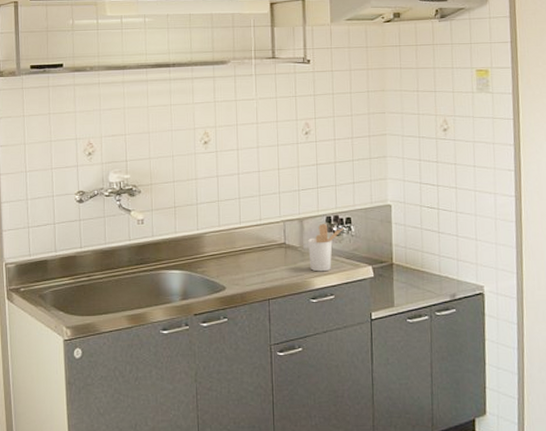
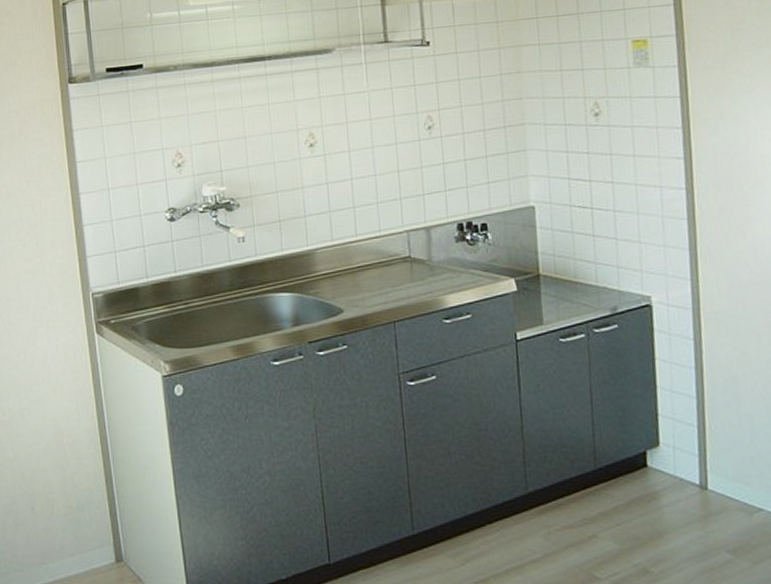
utensil holder: present [308,224,344,272] -> none [437,232,480,288]

